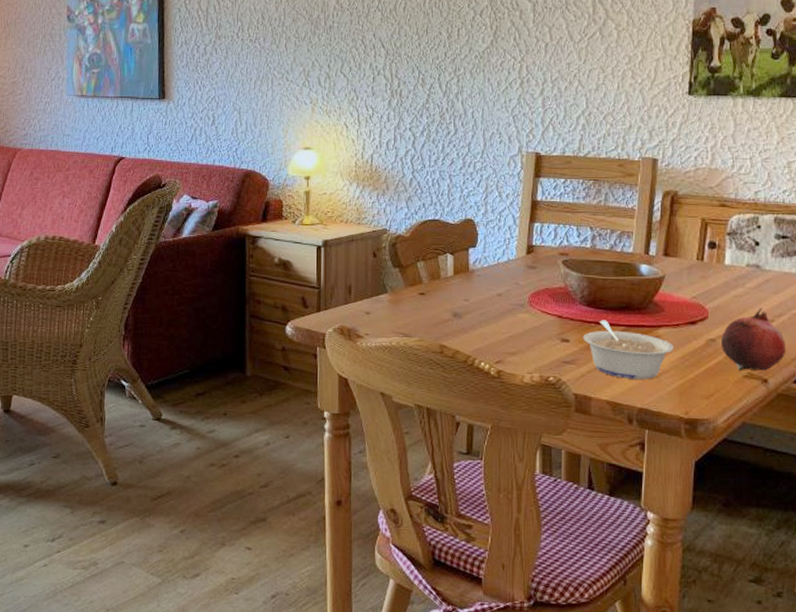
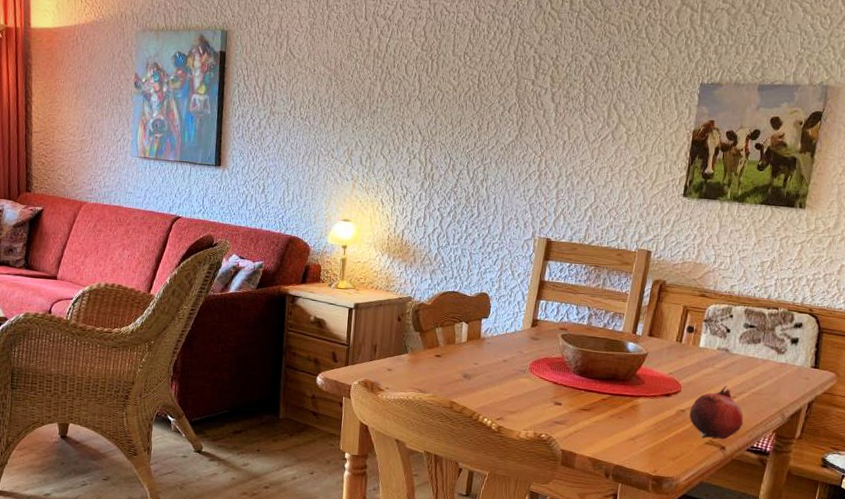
legume: present [582,320,674,380] -> none [573,388,650,441]

